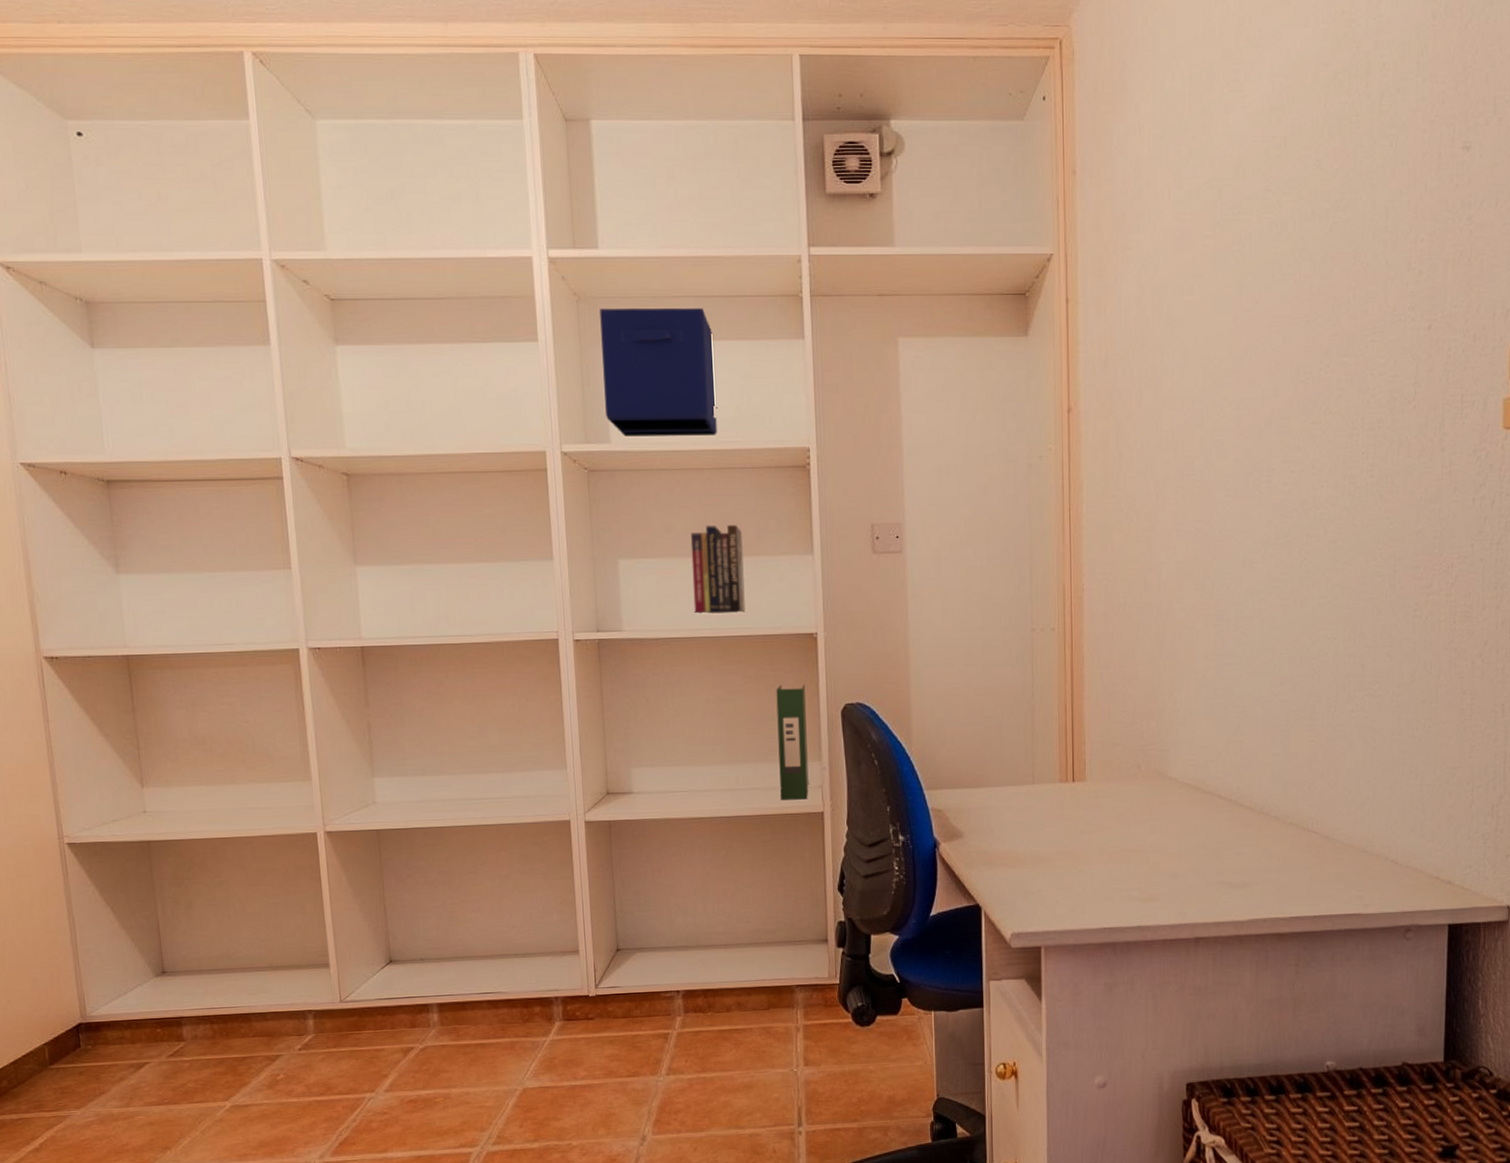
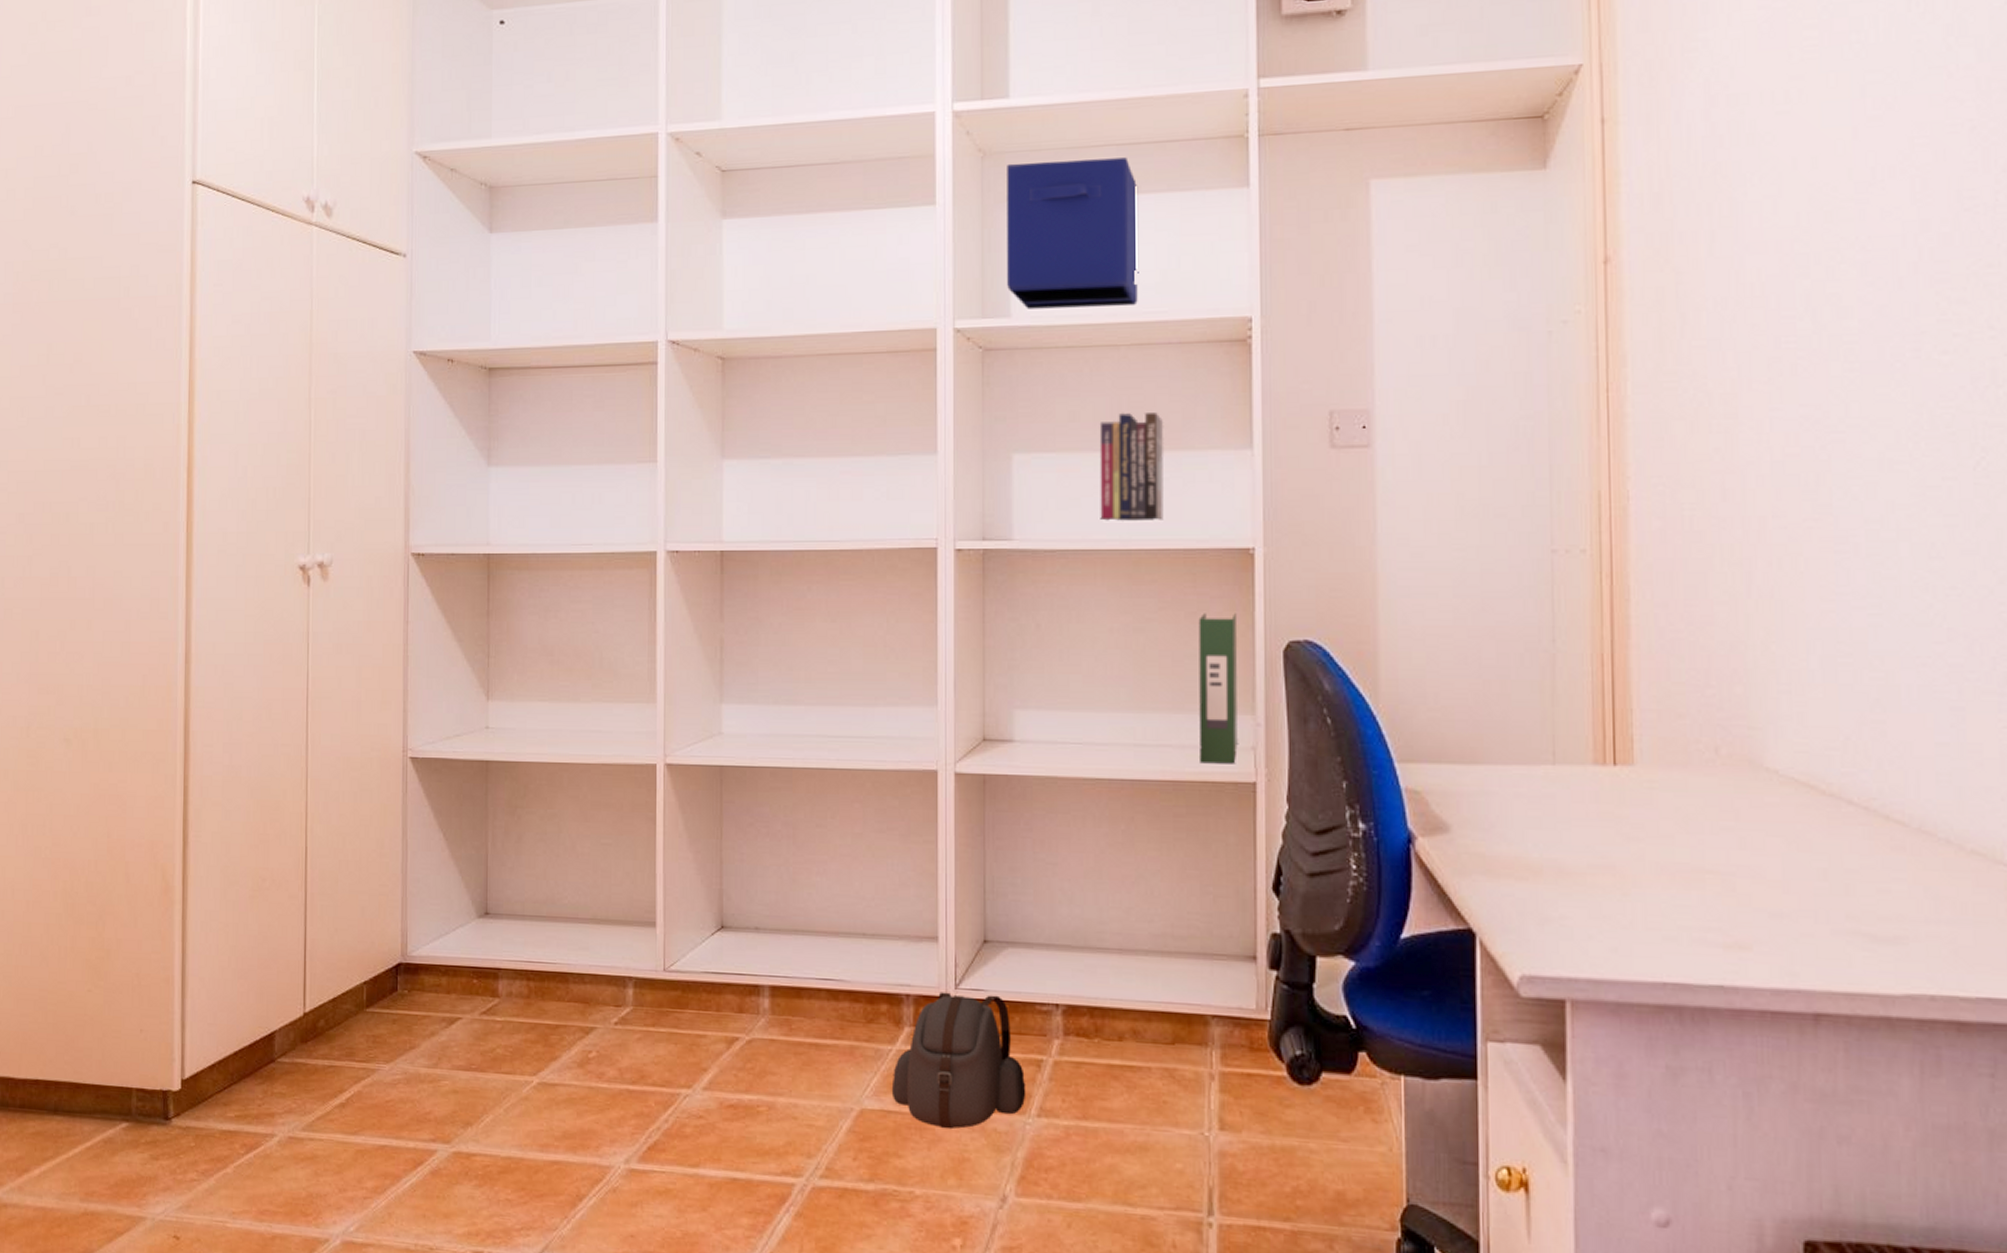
backpack: none [547,989,657,1094] -> present [891,992,1026,1130]

